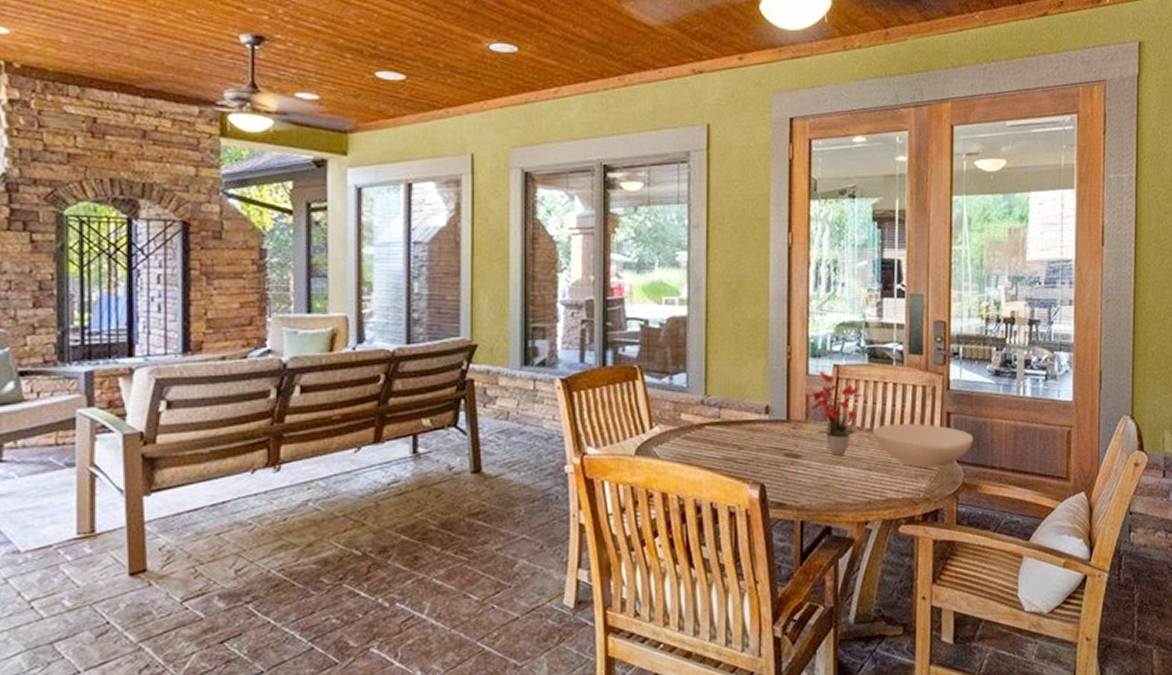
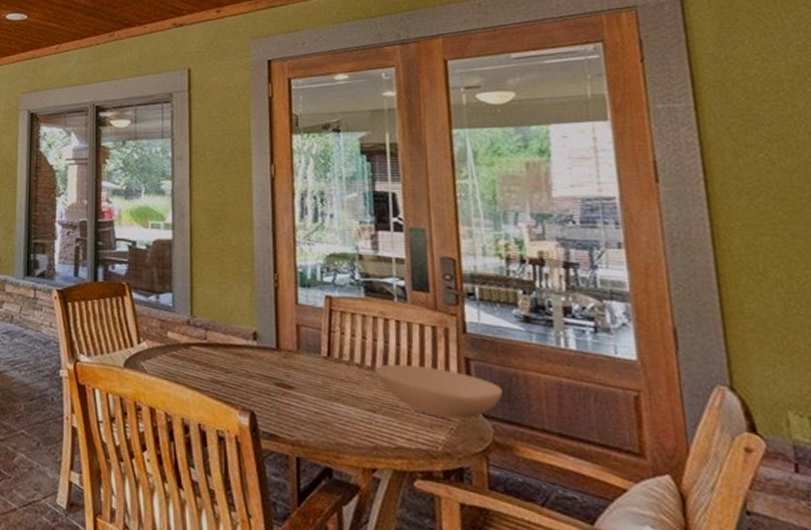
potted flower: present [810,371,865,456] -> none [302,302,363,392]

